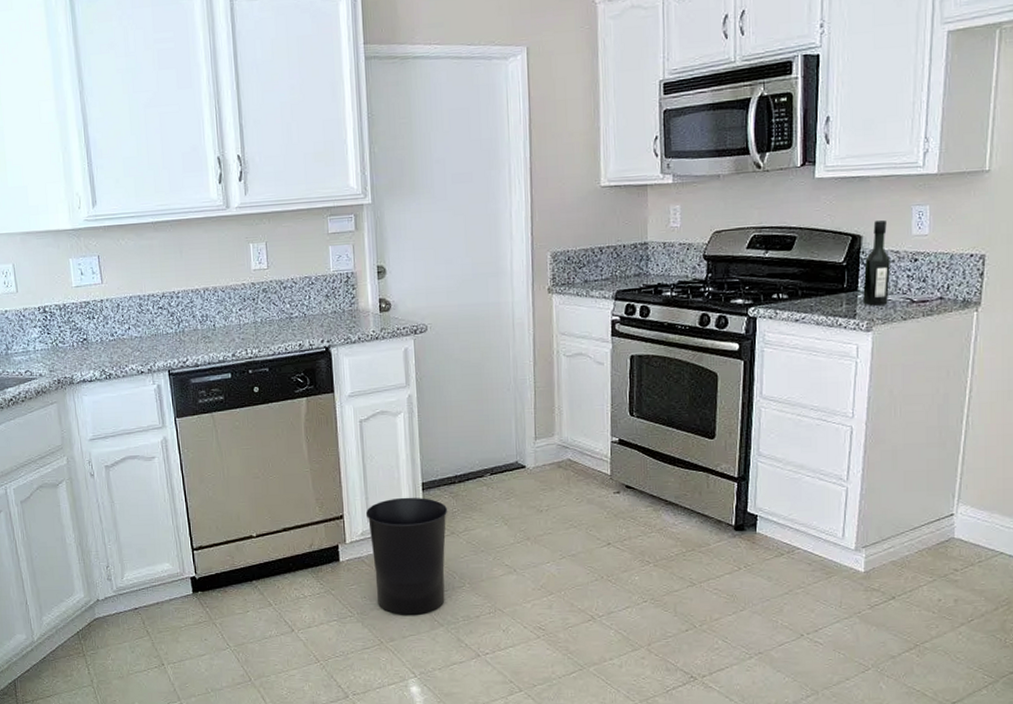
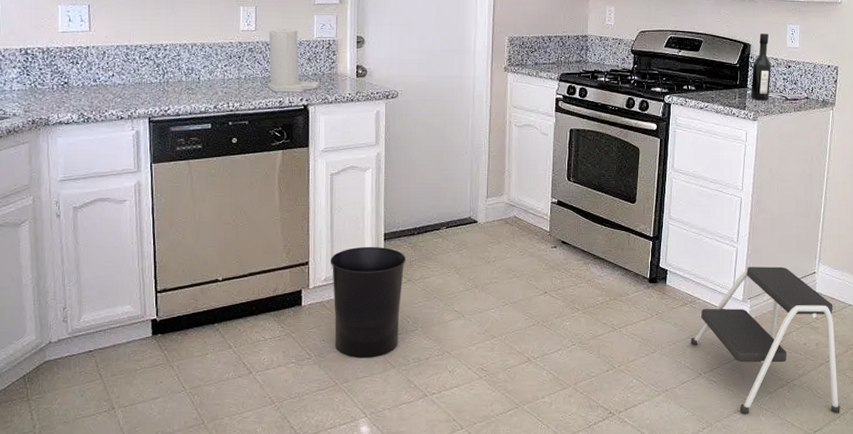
paper towel: none [281,263,342,335] -> present [267,28,321,93]
step stool: none [789,508,988,683] -> present [690,266,840,414]

